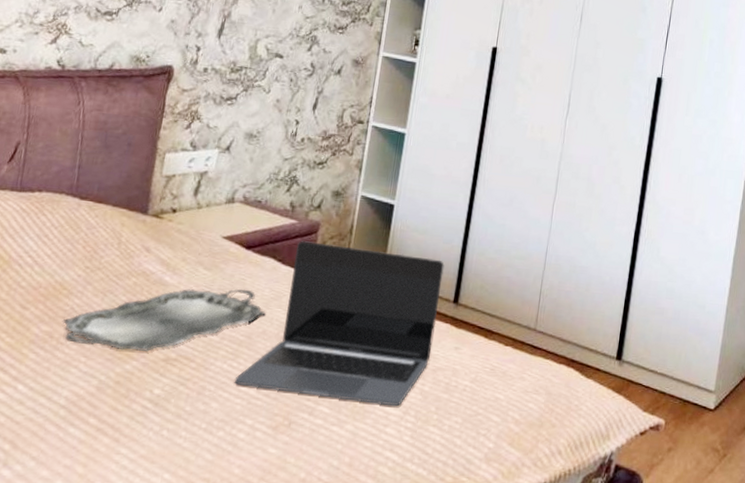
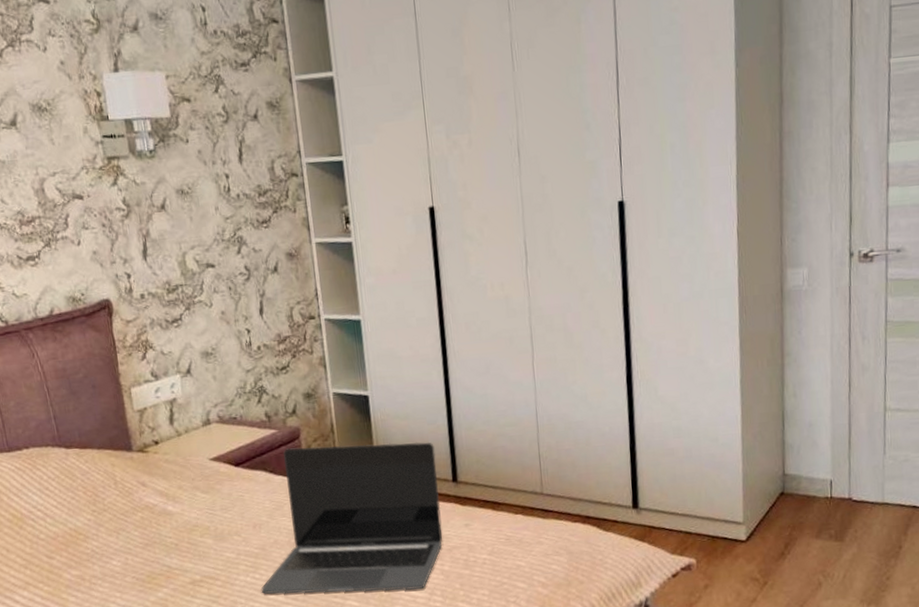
serving tray: present [62,288,266,351] -> none [88,504,273,582]

